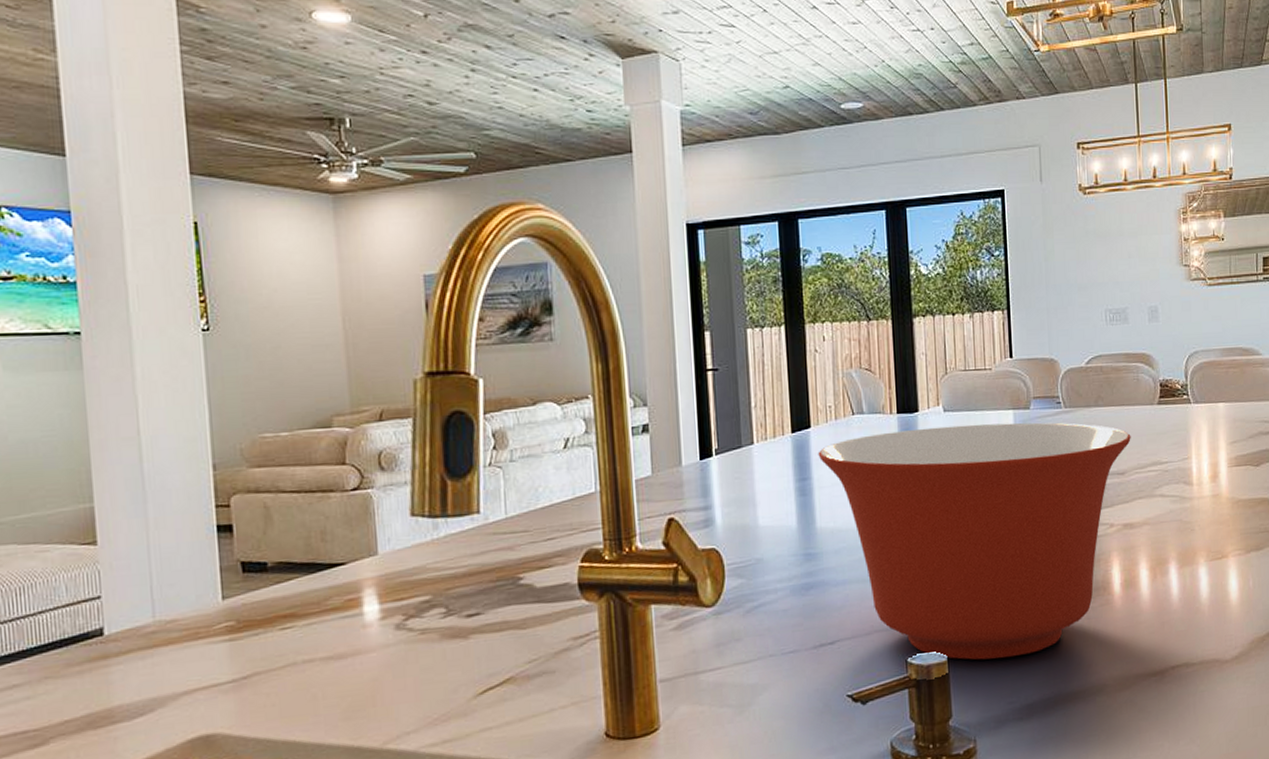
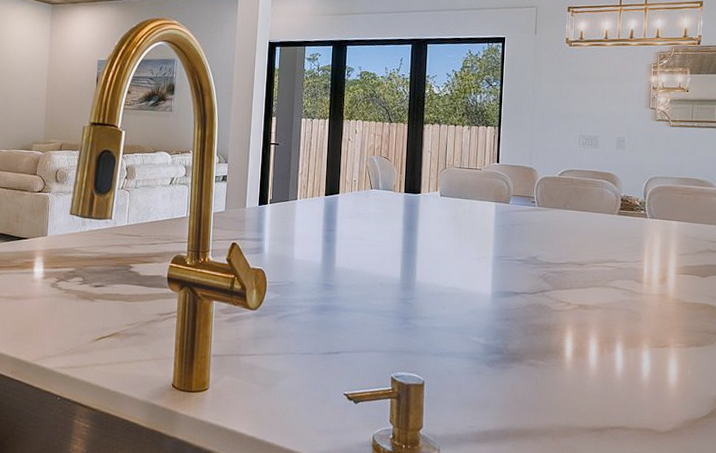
mixing bowl: present [818,422,1131,661] -> none [342,205,592,392]

